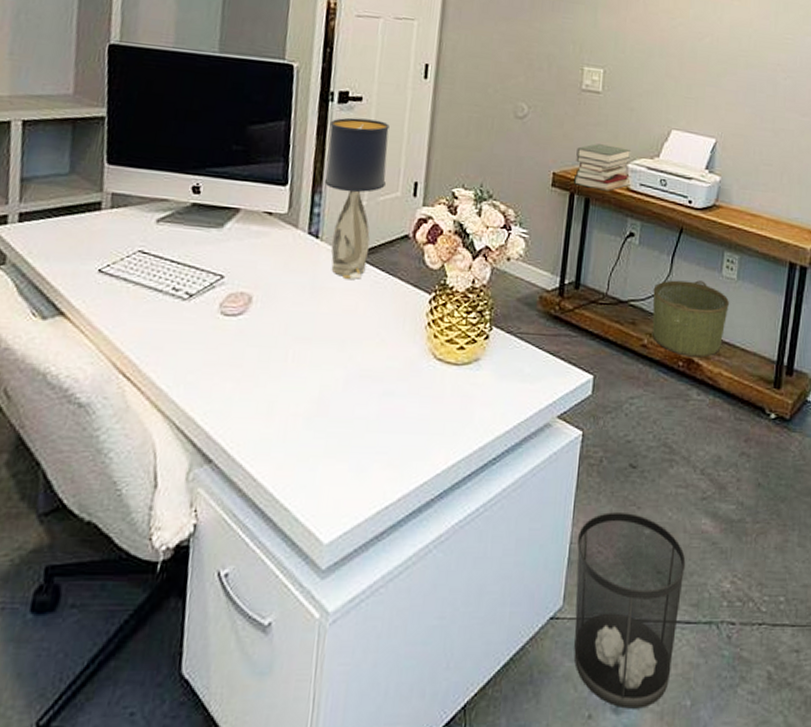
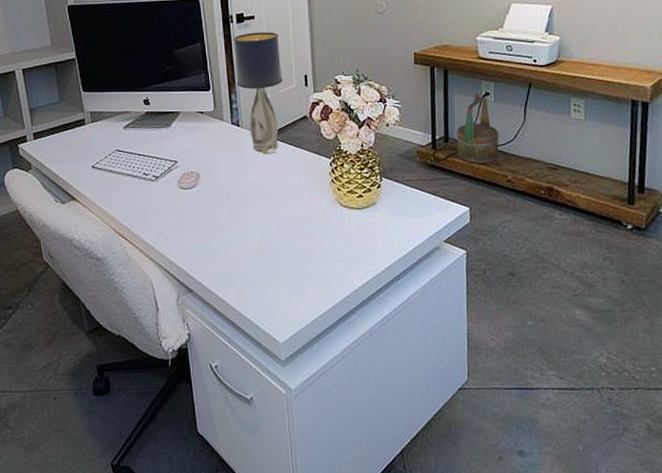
books: present [574,144,631,192] -> none [431,24,481,63]
waste bin: present [574,512,686,709] -> none [472,309,566,453]
decorative basket: none [588,233,640,322] -> present [456,94,499,165]
basket: present [652,280,729,358] -> none [511,124,580,186]

